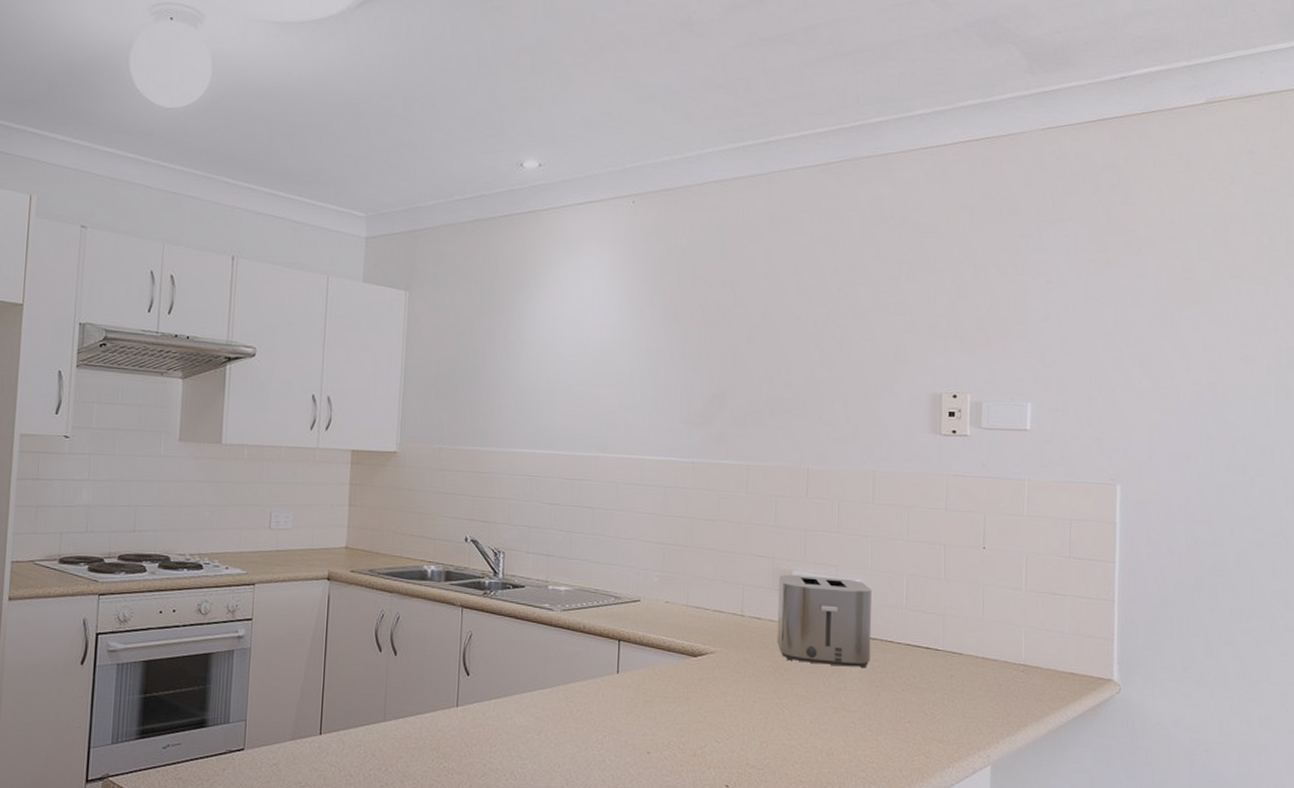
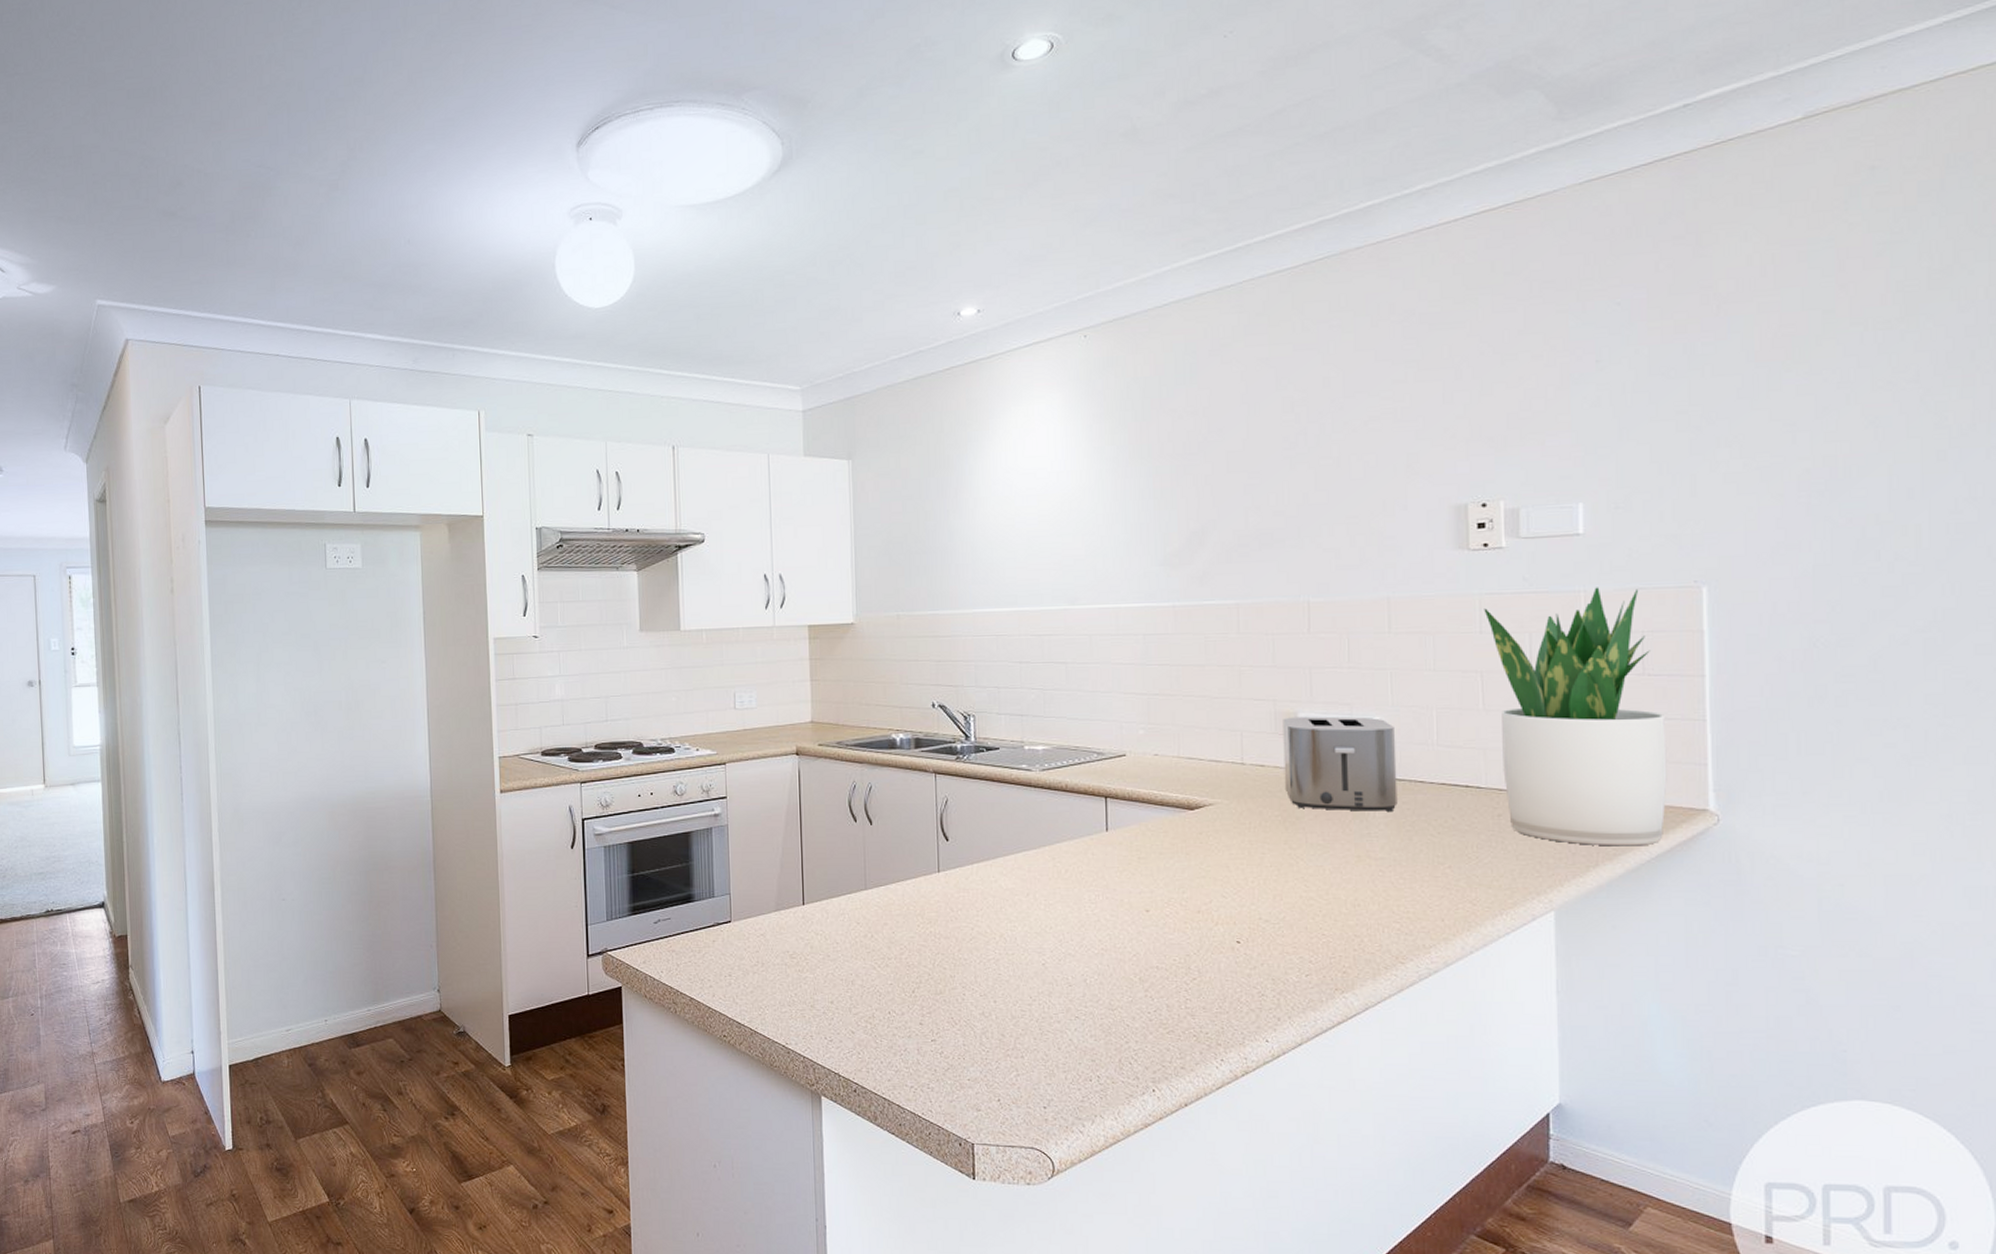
planter: none [949,477,1085,710] -> present [1484,587,1667,846]

